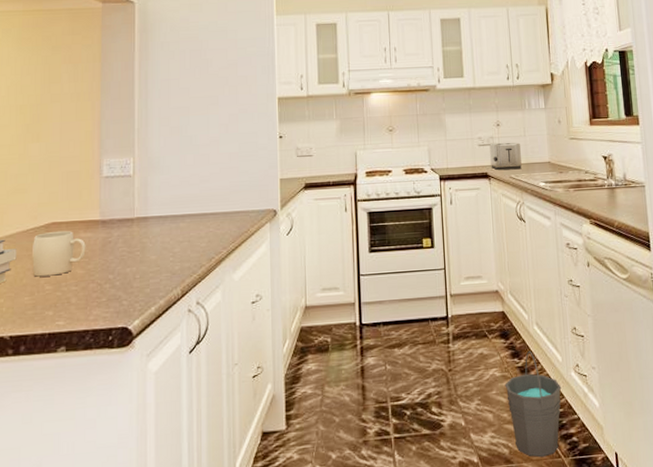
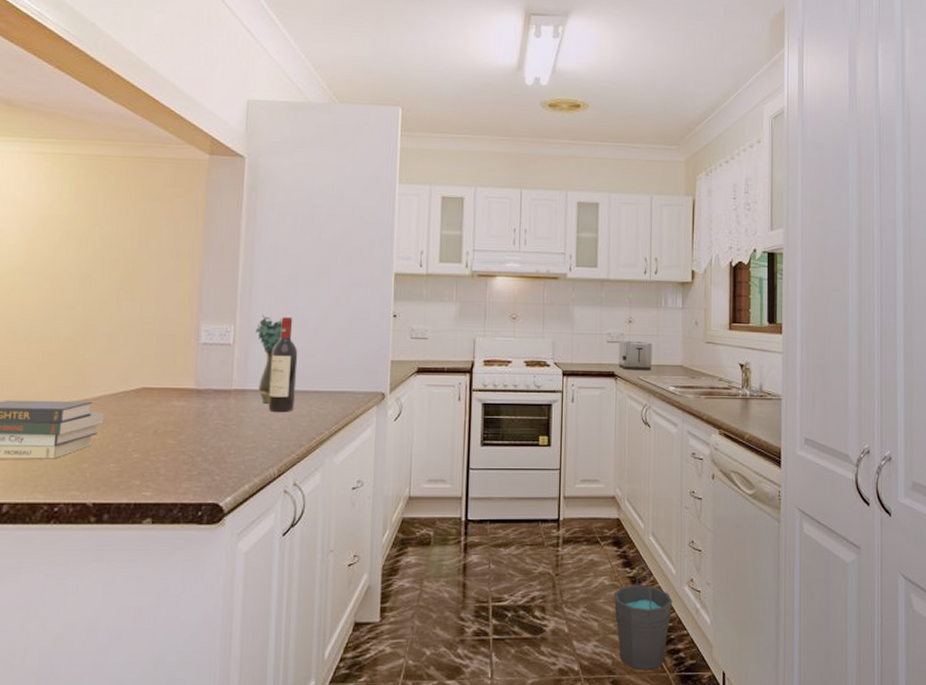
mug: present [31,230,86,277] -> none [119,396,179,444]
vase: none [153,145,177,229] -> present [255,314,282,404]
wine bottle: none [169,146,194,236] -> present [268,317,298,412]

